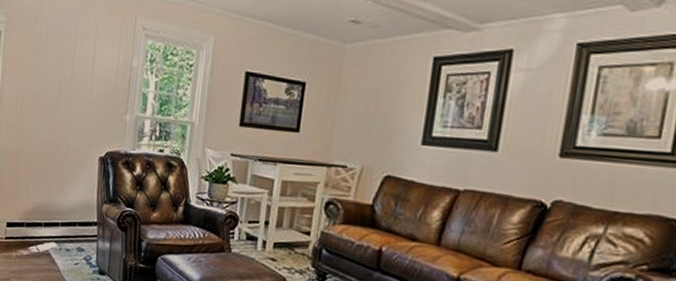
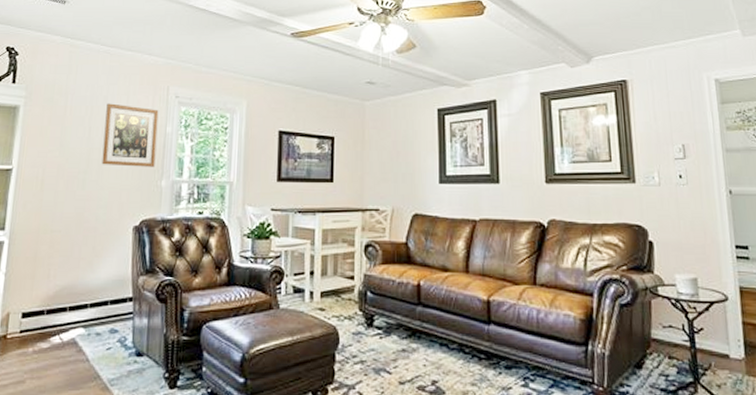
wall art: none [72,32,126,101] -> present [102,103,159,167]

